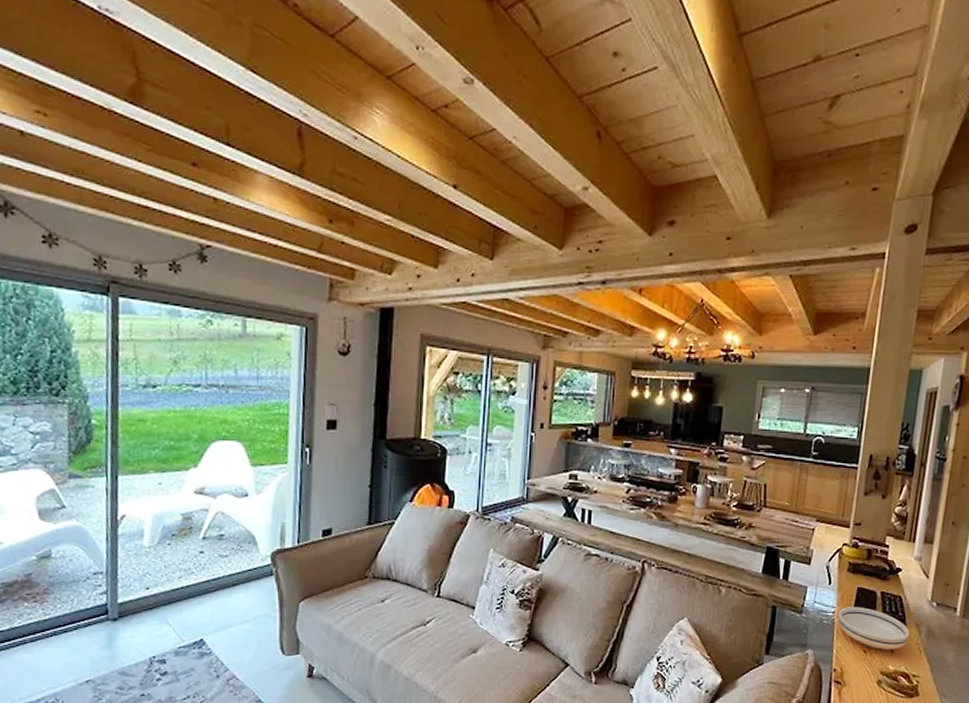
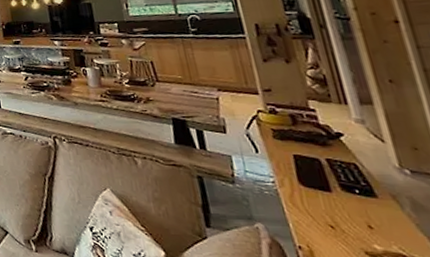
bowl: present [838,607,910,650] -> none [279,176,388,226]

